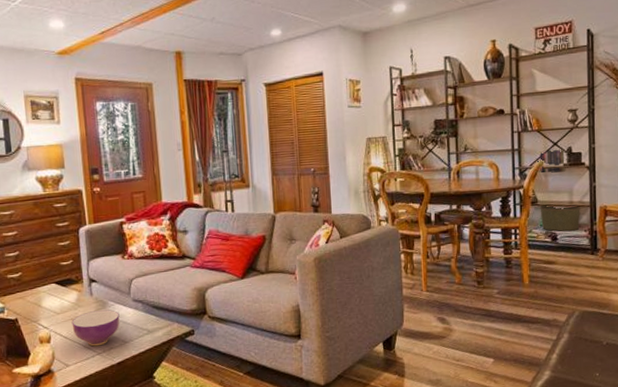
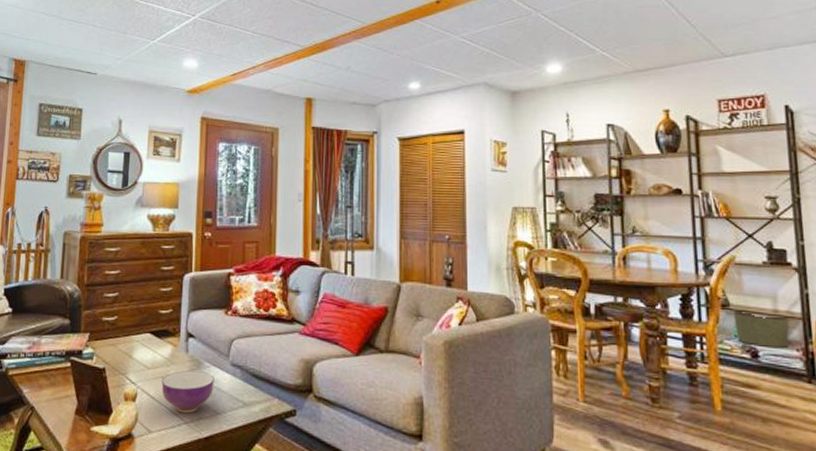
books: present [541,149,566,173] -> none [731,242,767,272]

